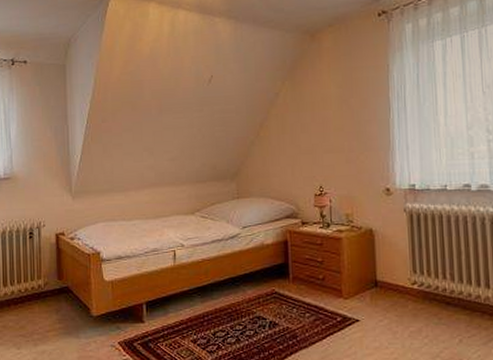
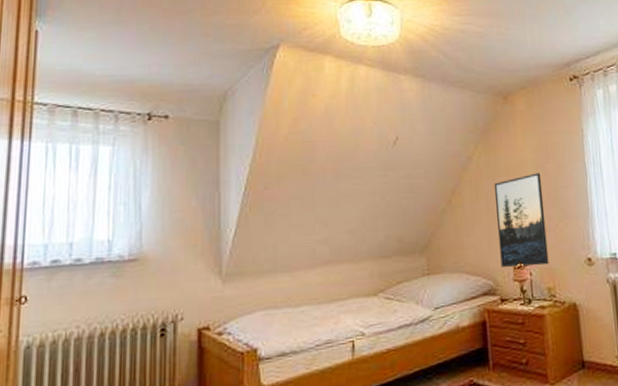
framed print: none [298,107,348,195] -> present [493,173,549,268]

